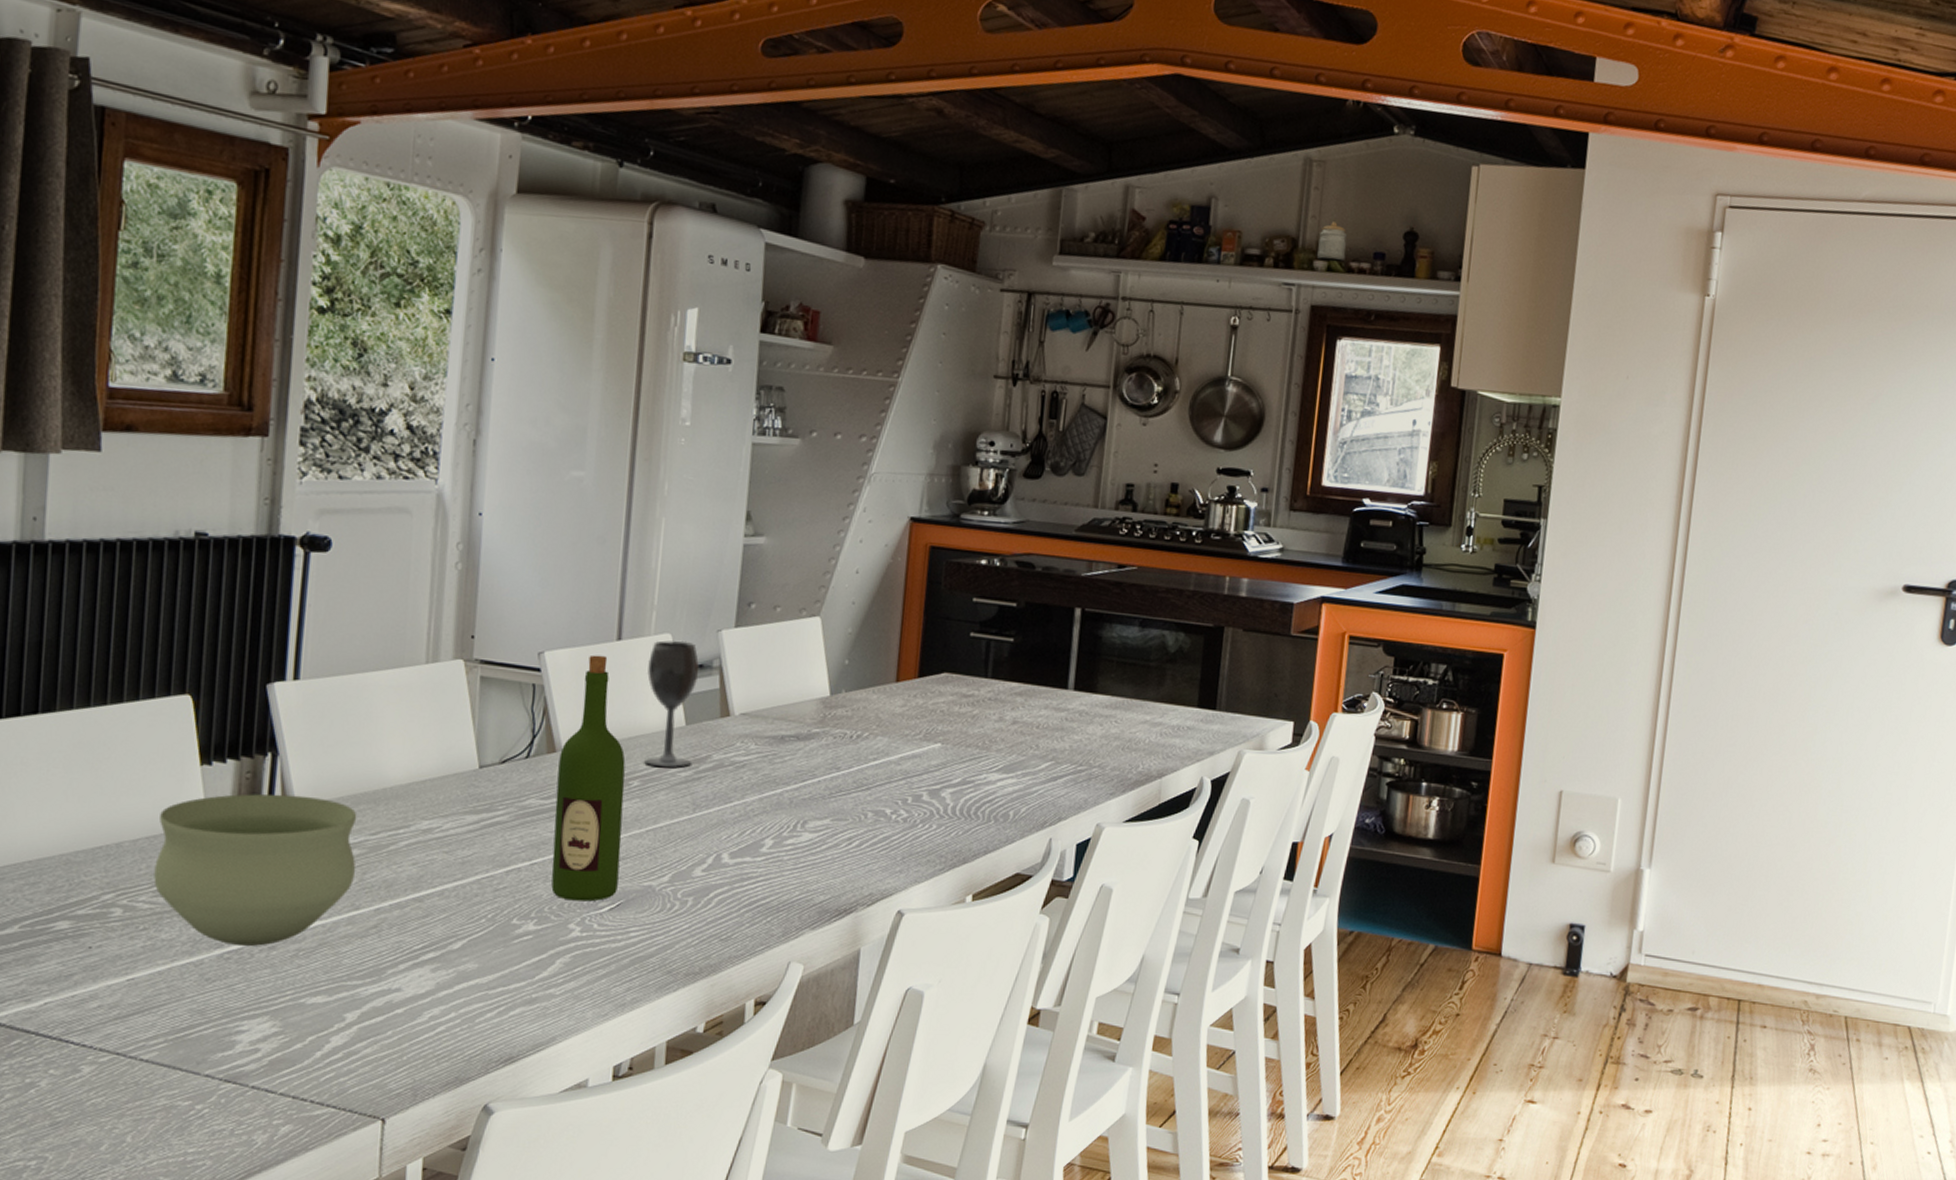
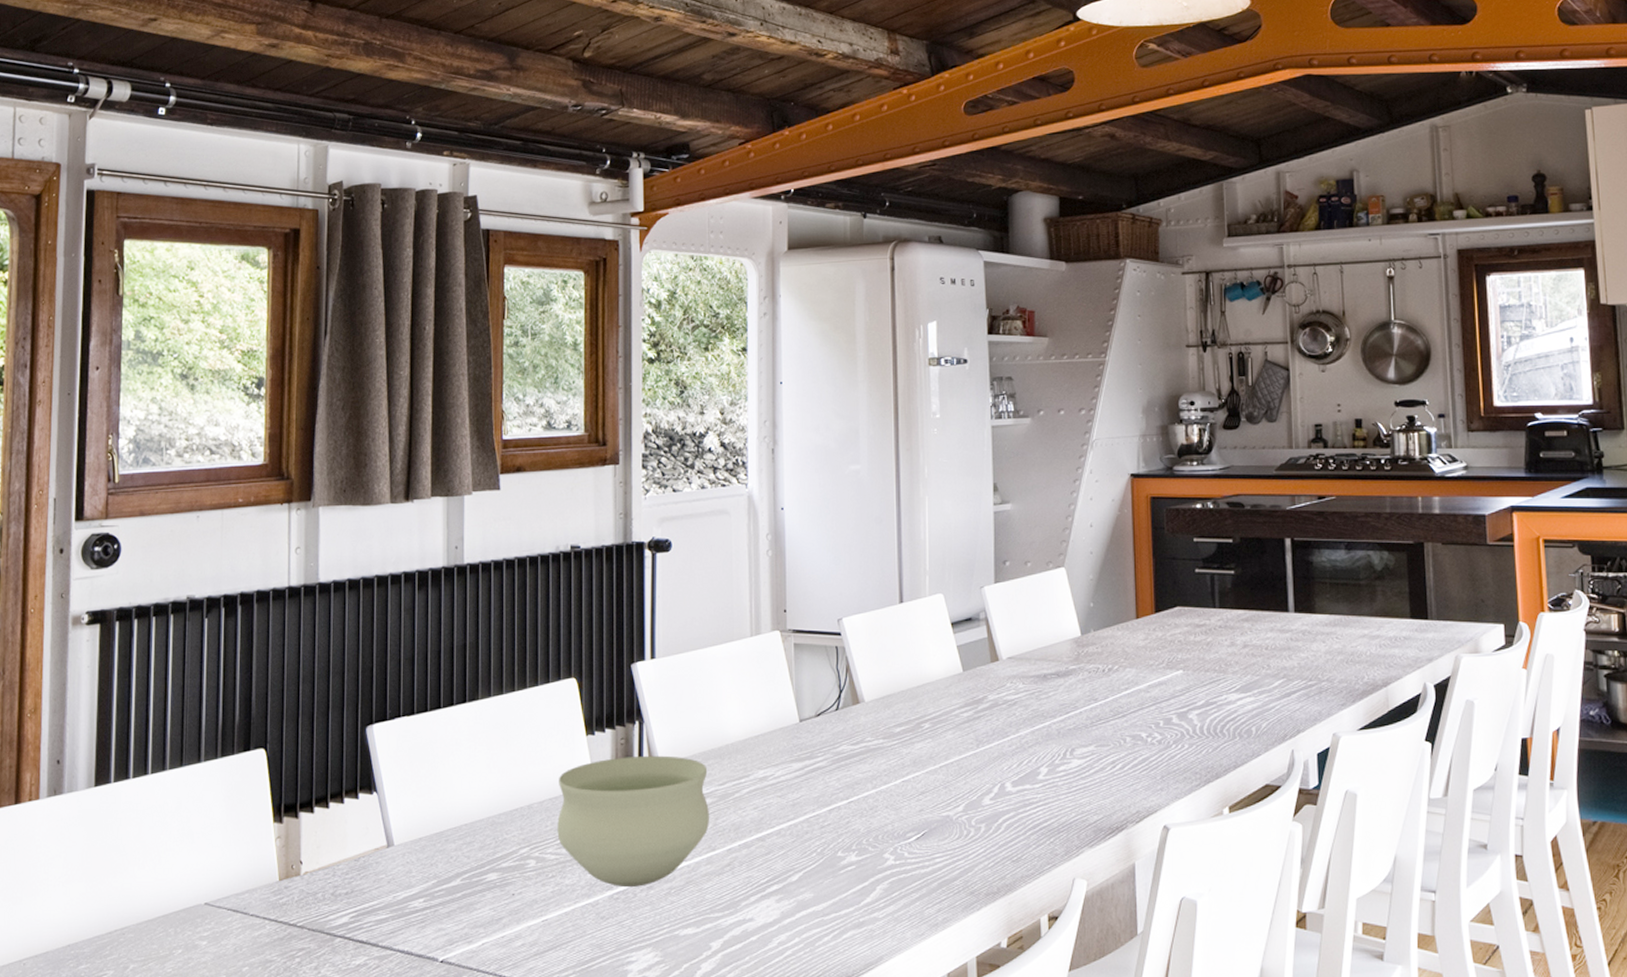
wine bottle: present [551,655,626,902] -> none [863,617,921,833]
wine glass: present [644,640,700,768] -> none [927,598,971,710]
jar: present [1316,222,1348,263] -> none [1454,176,1482,210]

